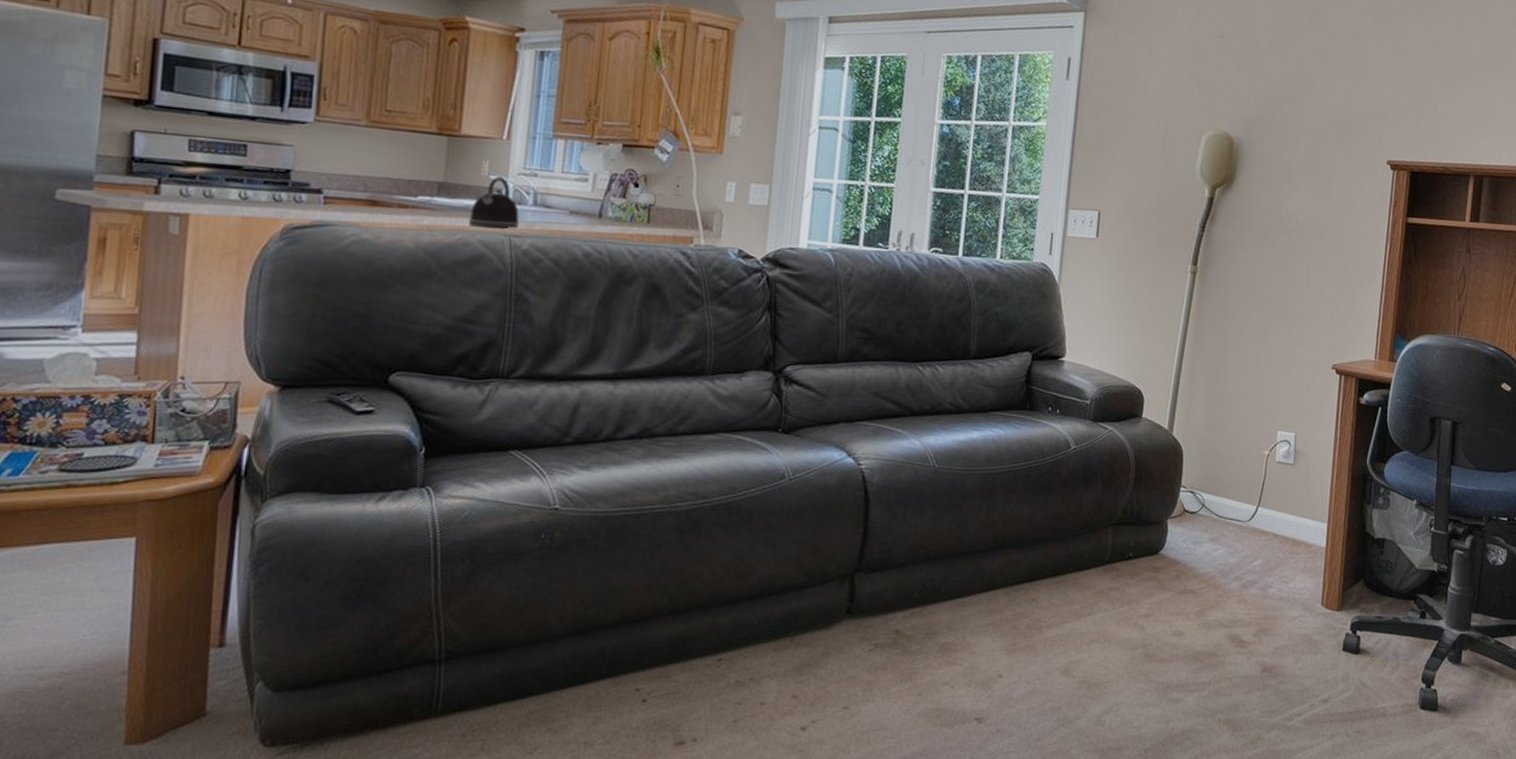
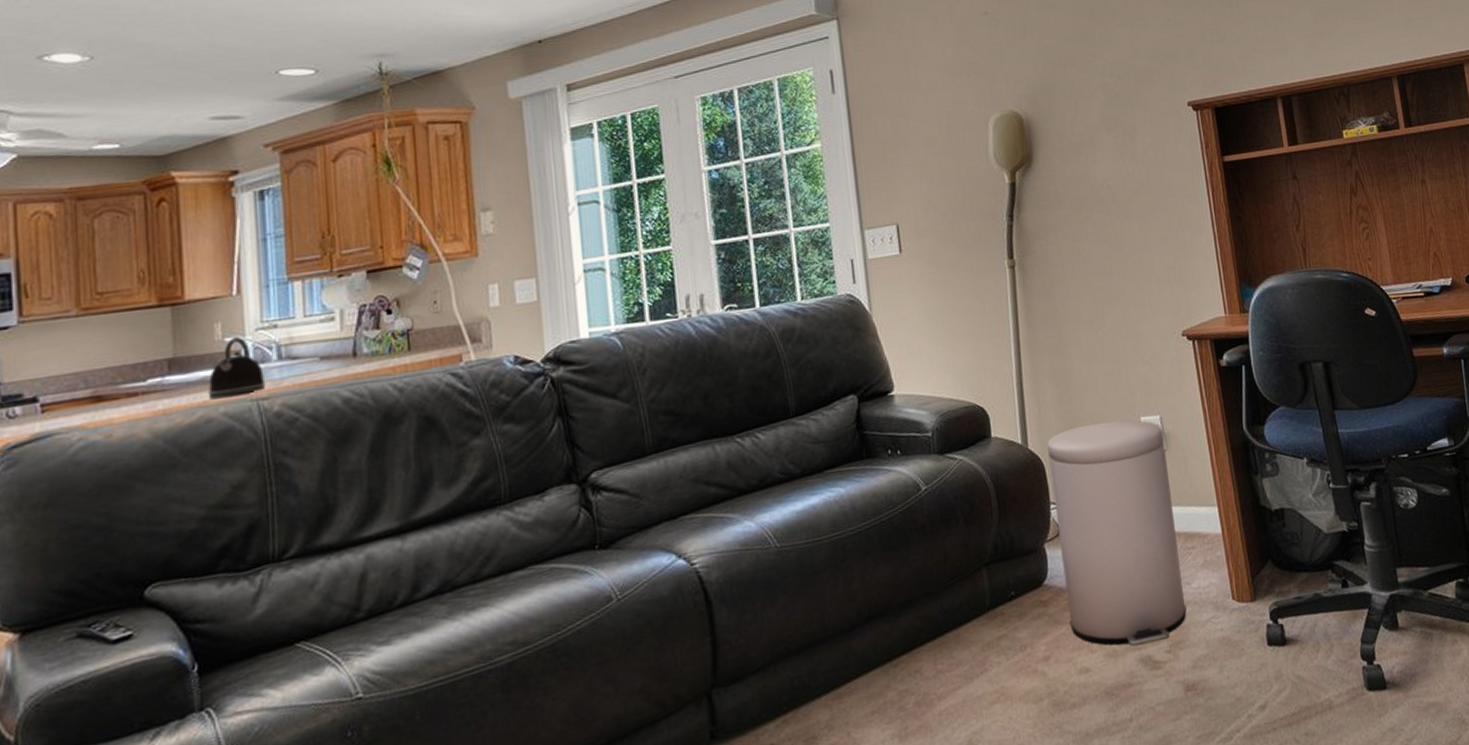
pedal bin: none [1174,426,1295,625] -> present [1047,420,1187,647]

